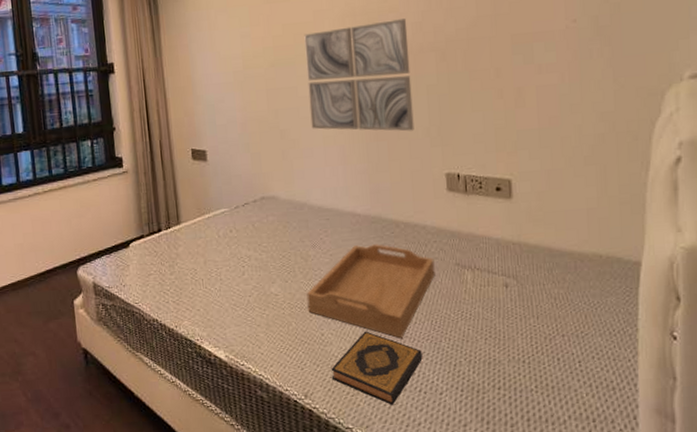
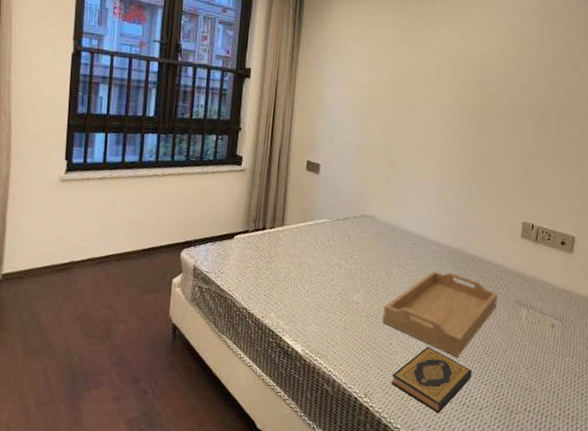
wall art: present [304,19,414,132] -> none [417,77,517,180]

